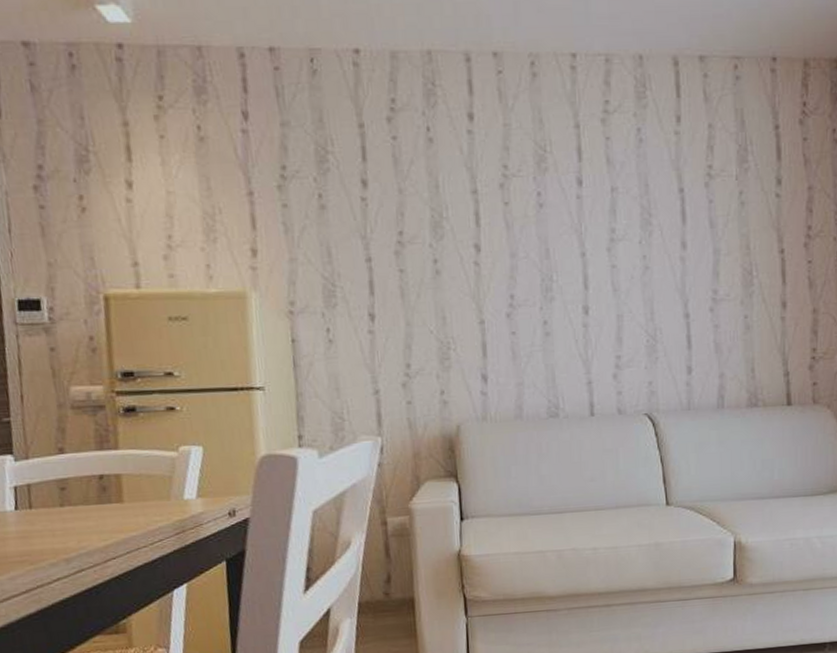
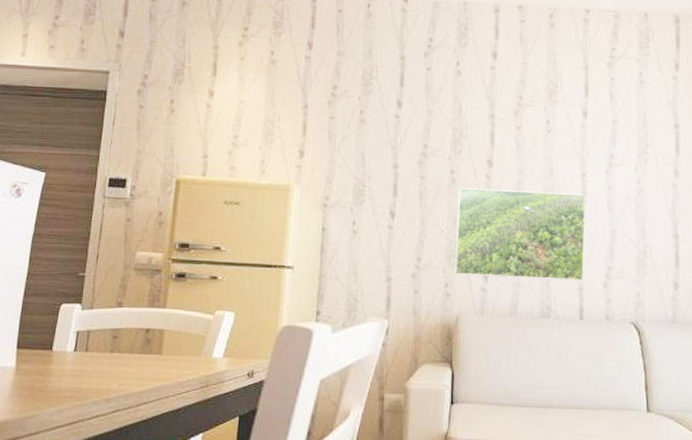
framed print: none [445,276,593,380] -> present [455,188,587,281]

